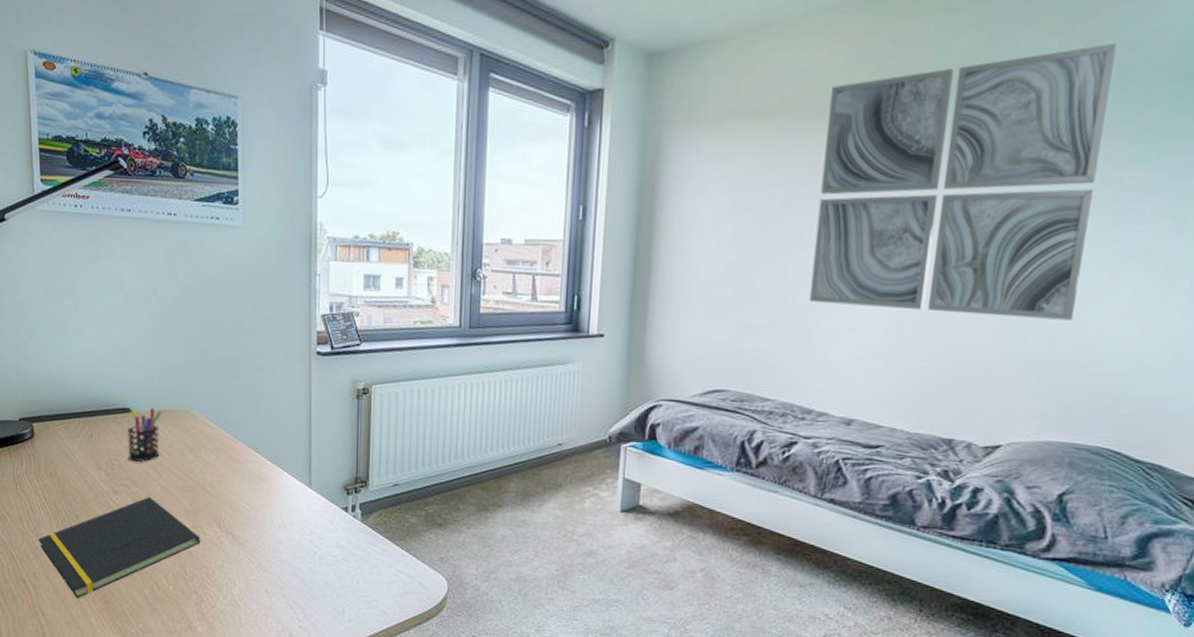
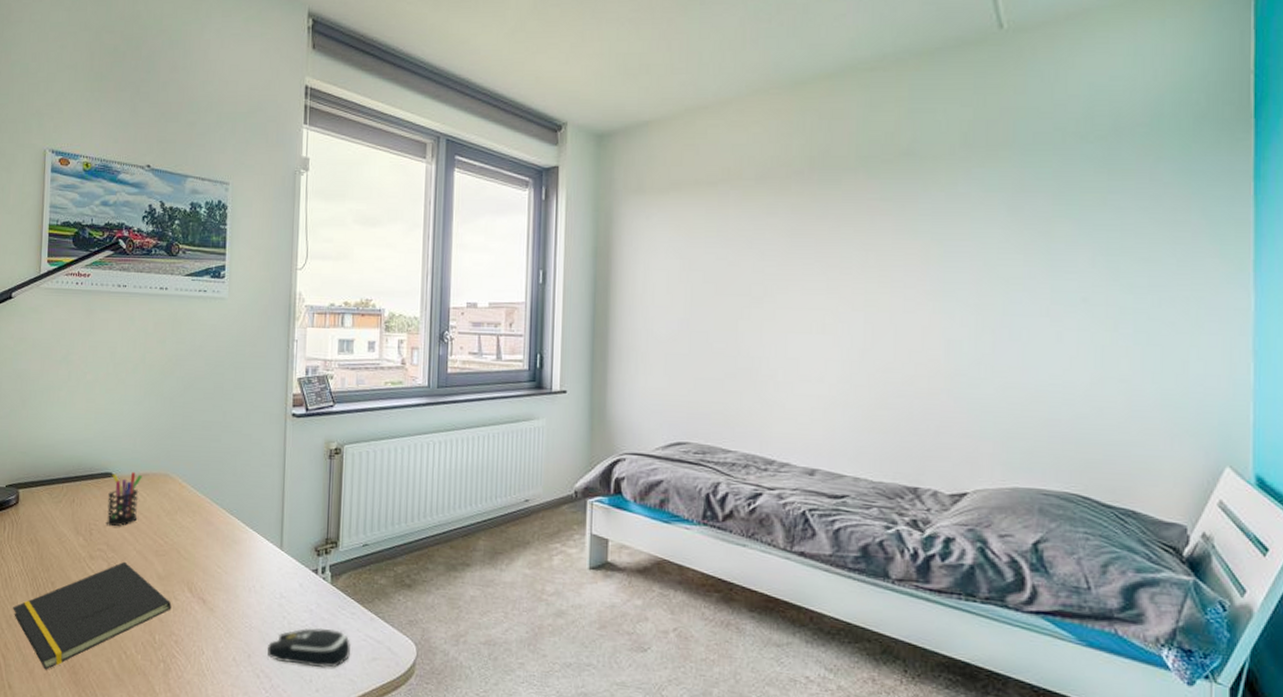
computer mouse: none [300,563,382,600] -> present [268,627,350,667]
wall art: present [809,43,1117,321] -> none [762,112,1026,367]

